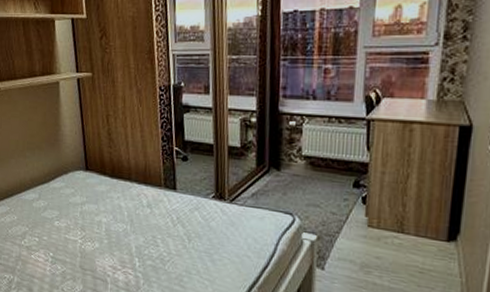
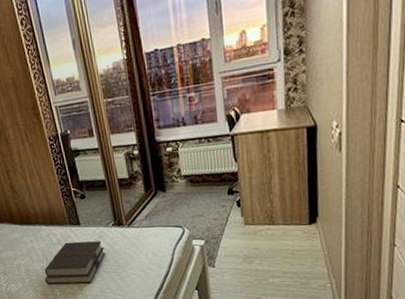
bible: none [126,206,199,259] -> present [44,241,105,284]

